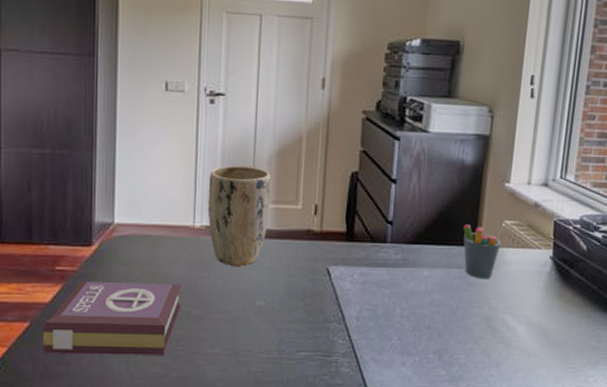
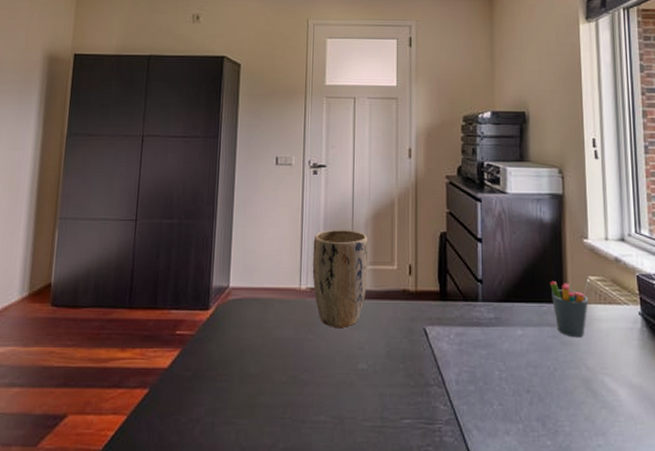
book: present [42,282,182,355] -> none [159,346,290,423]

